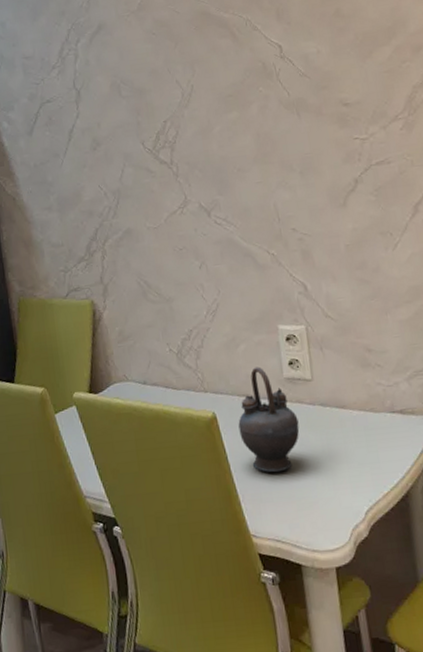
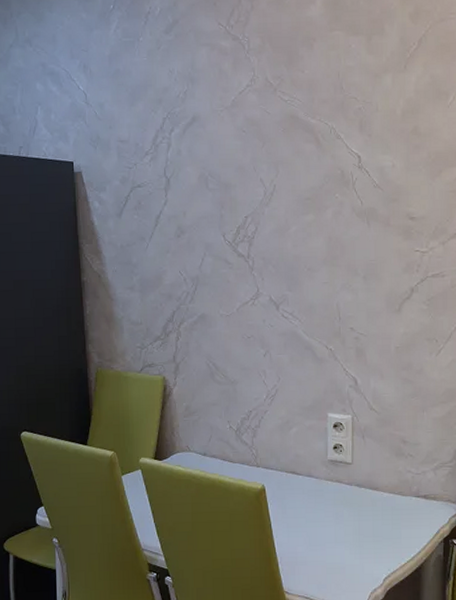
teapot: present [238,366,300,473] -> none [284,448,336,541]

